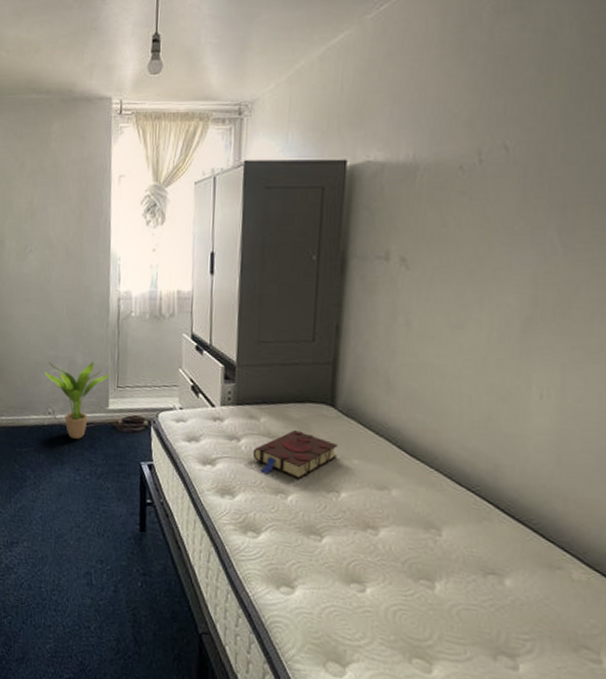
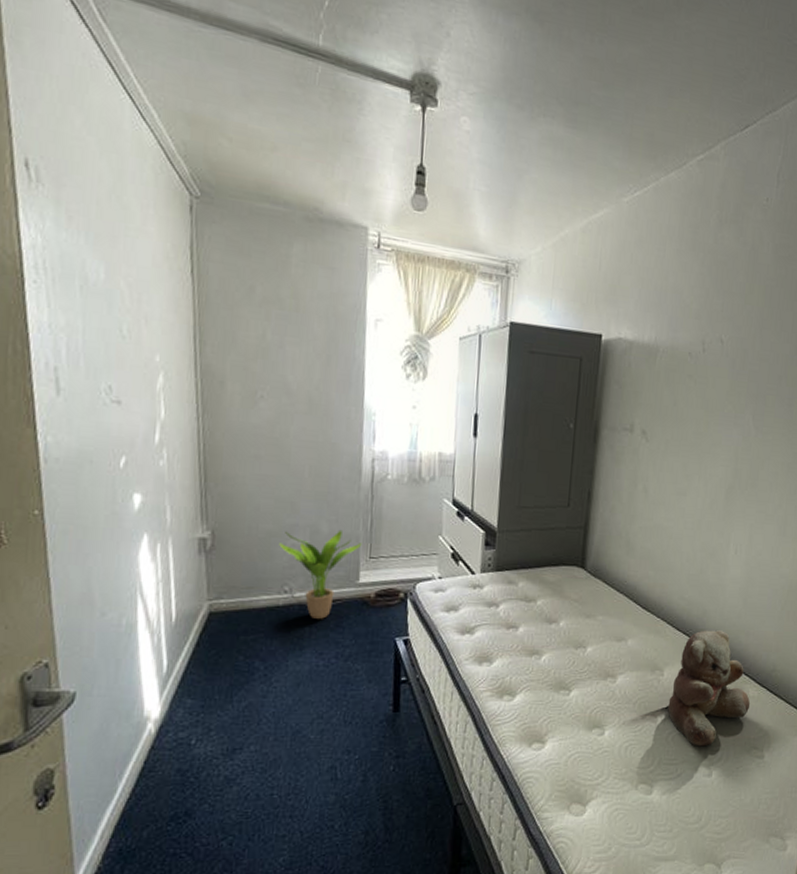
book: present [252,430,337,479] -> none [510,593,586,639]
teddy bear: none [449,488,576,632] -> present [668,630,751,747]

